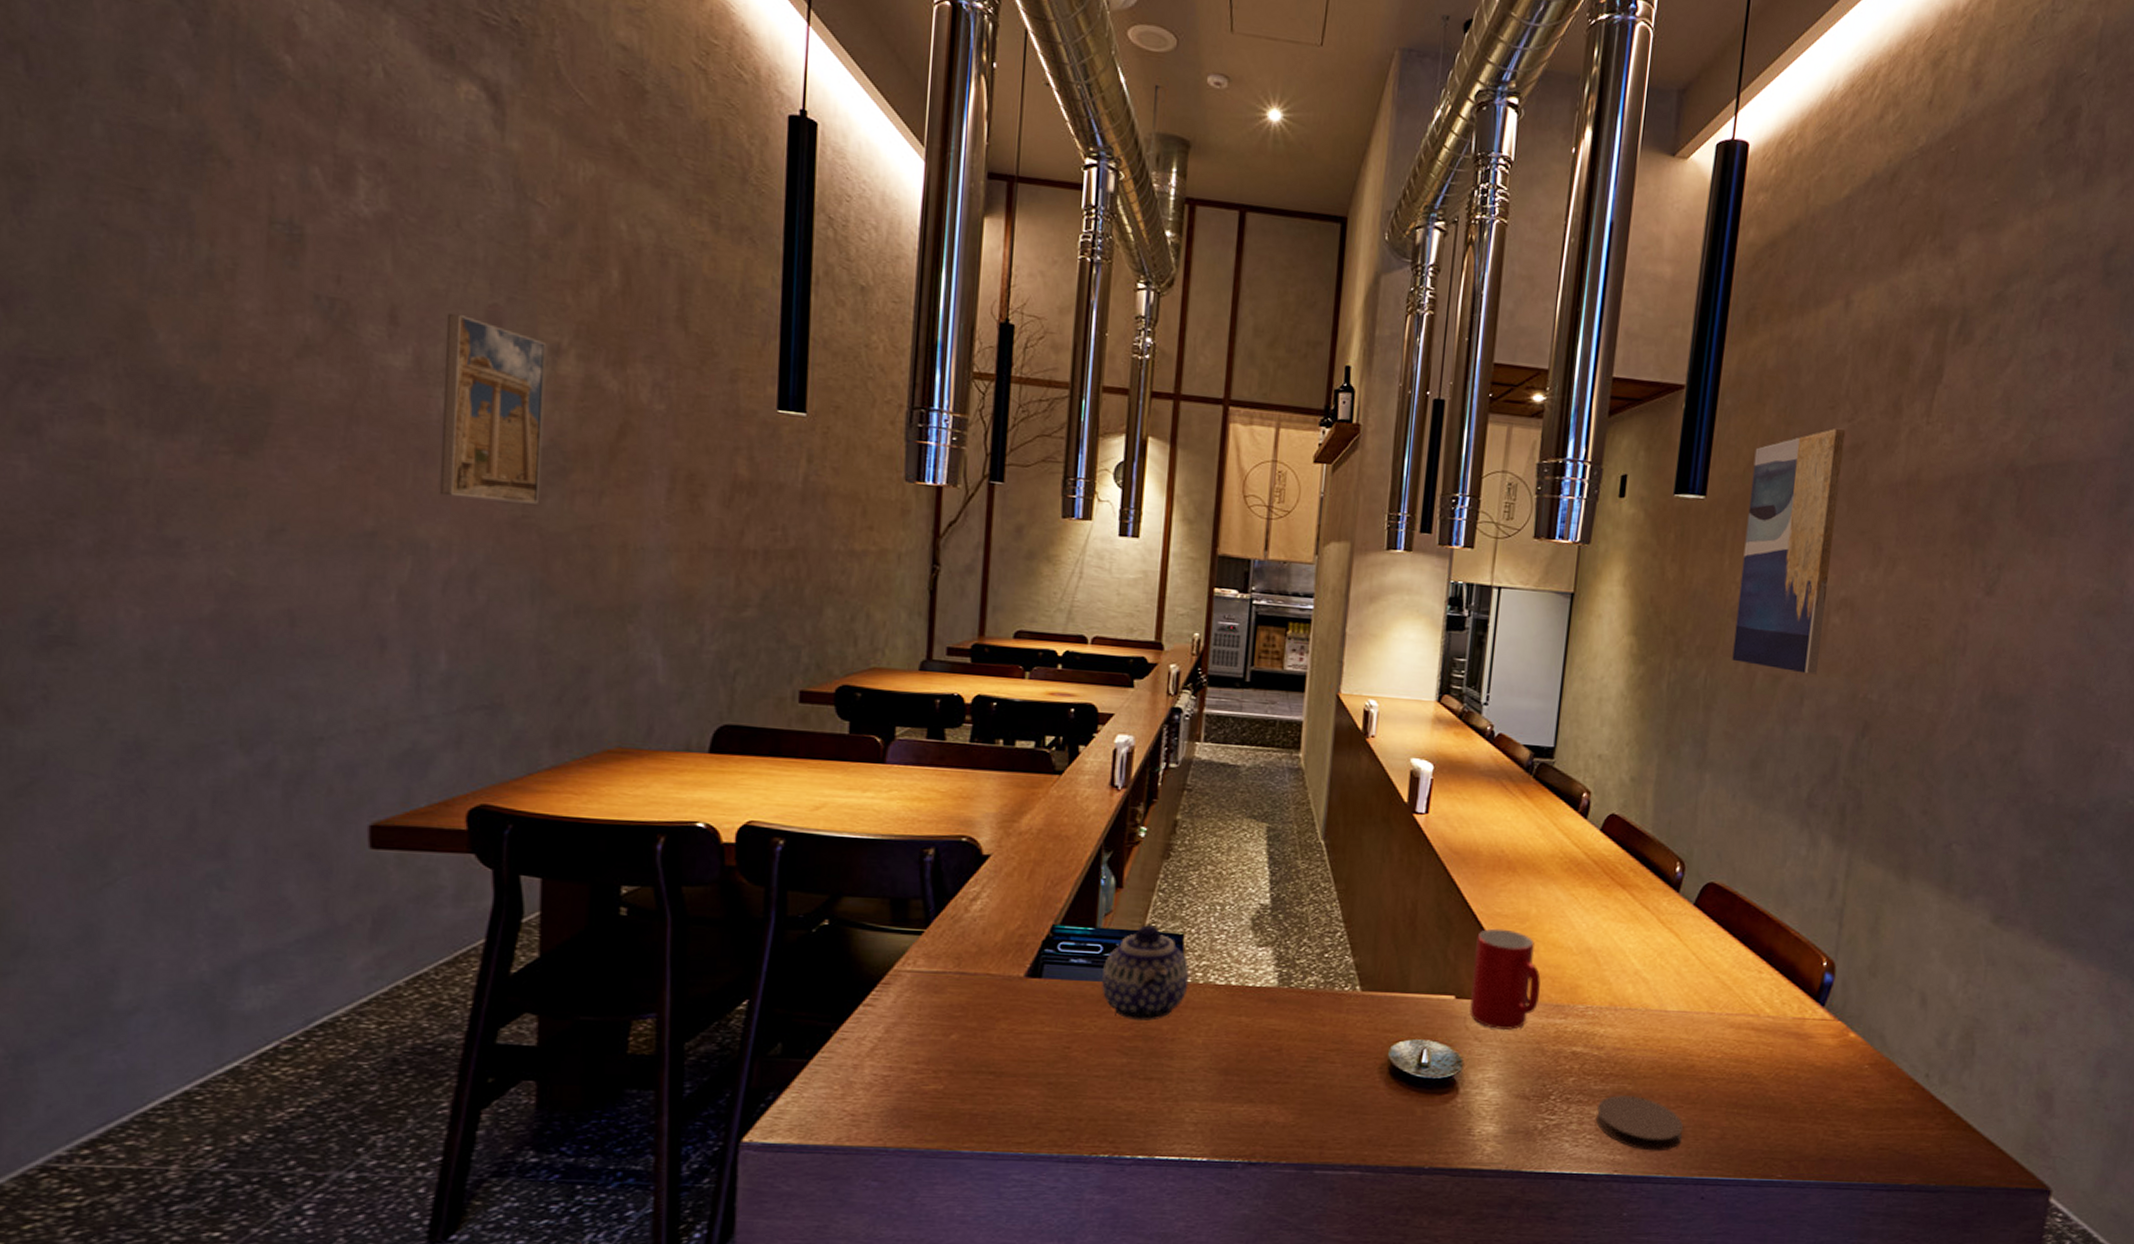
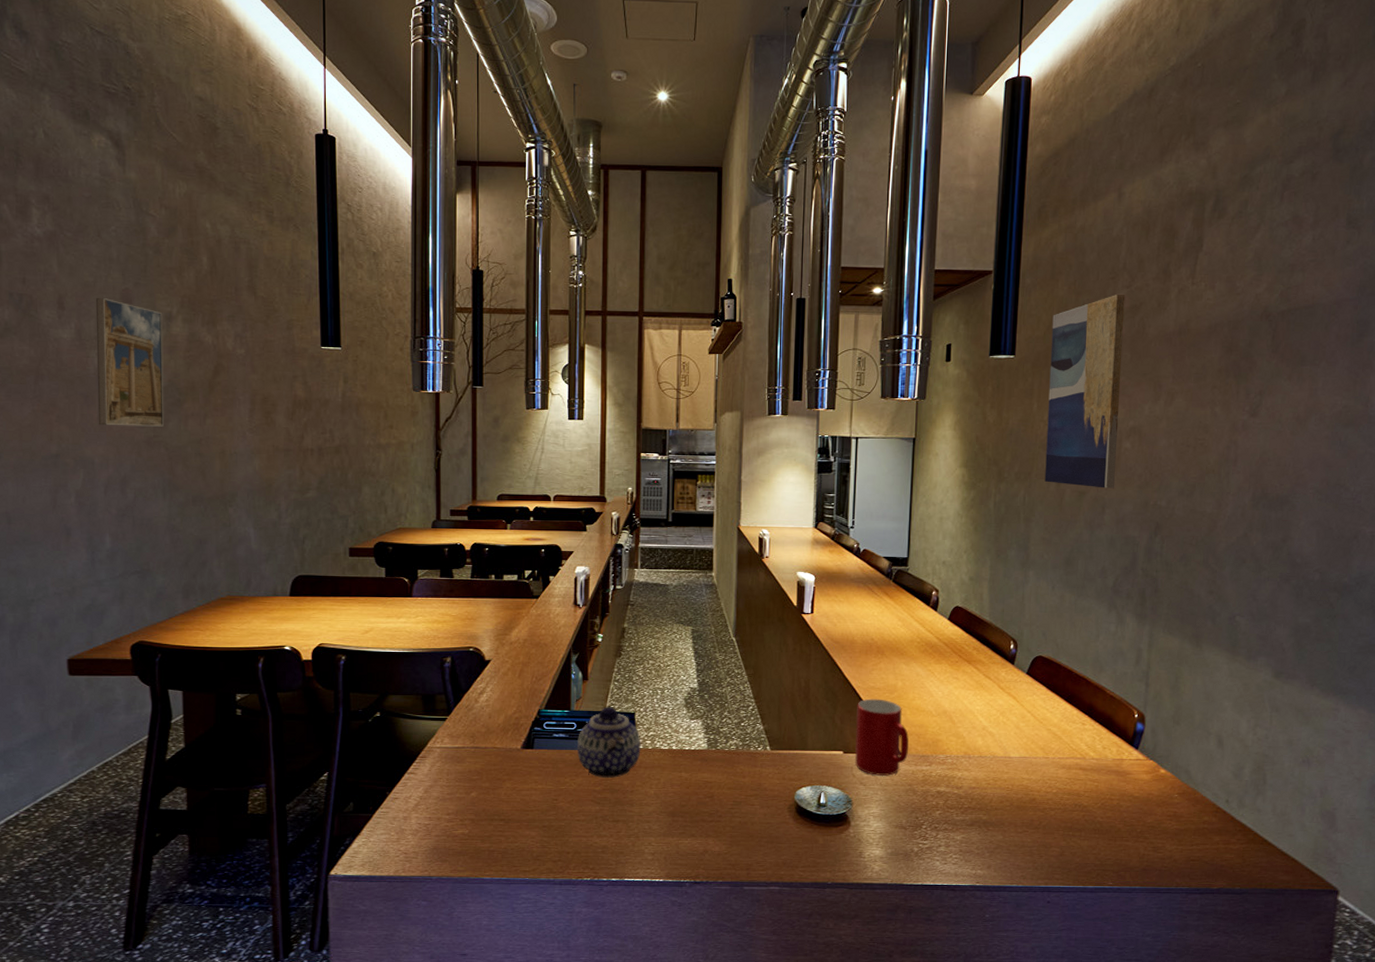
coaster: present [1596,1095,1683,1151] -> none [960,824,1029,866]

